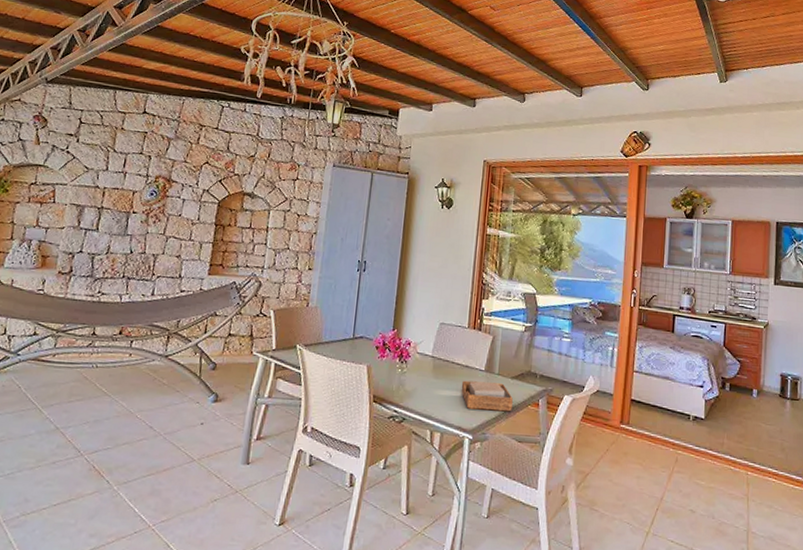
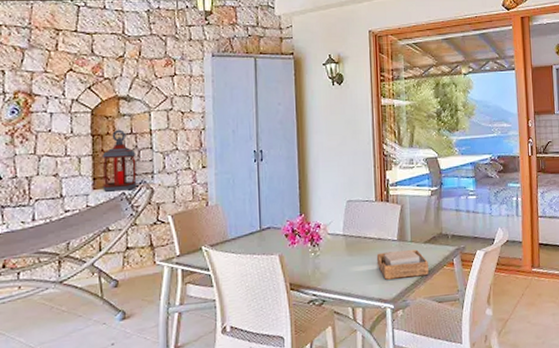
lantern: none [217,222,251,281] -> present [102,129,137,193]

